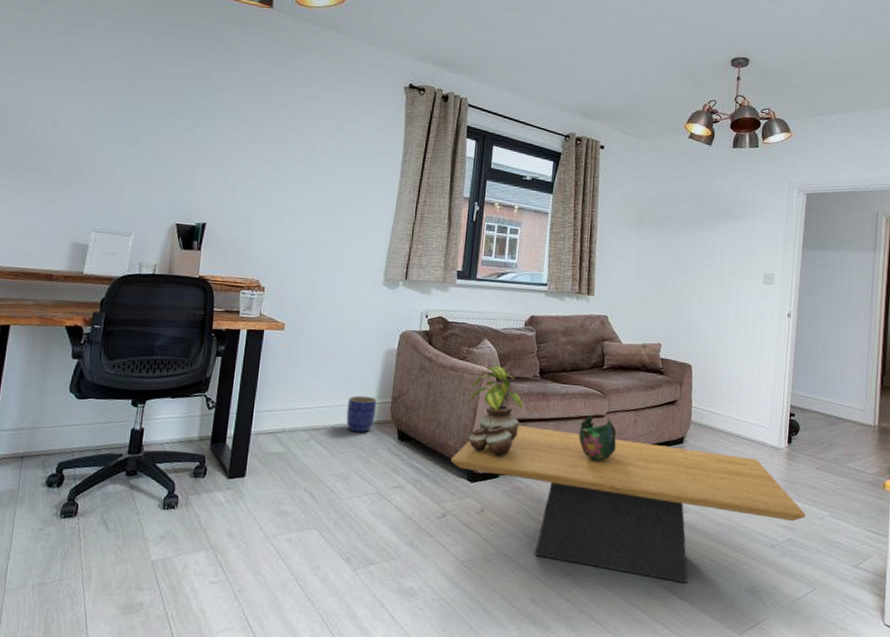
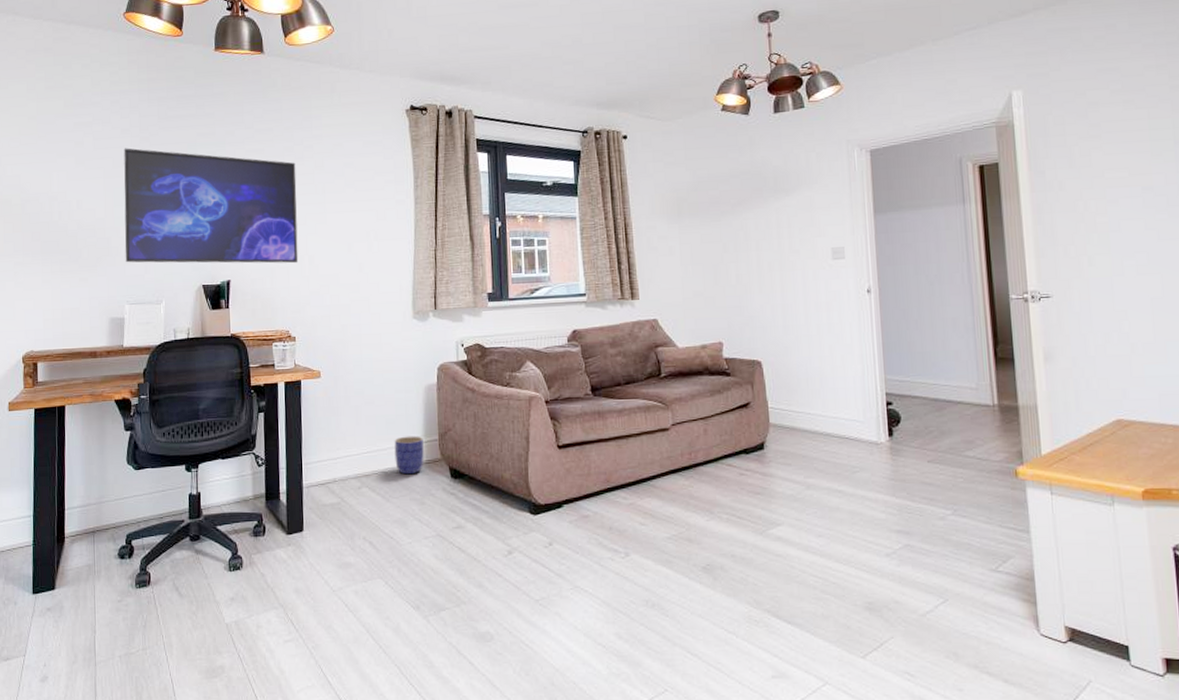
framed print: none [98,75,289,217] -> present [124,148,299,264]
coffee table: present [450,425,806,583] -> none [508,448,923,604]
potted plant: present [468,365,524,457] -> none [518,388,579,485]
decorative bowl: present [579,416,617,462] -> none [644,430,688,479]

